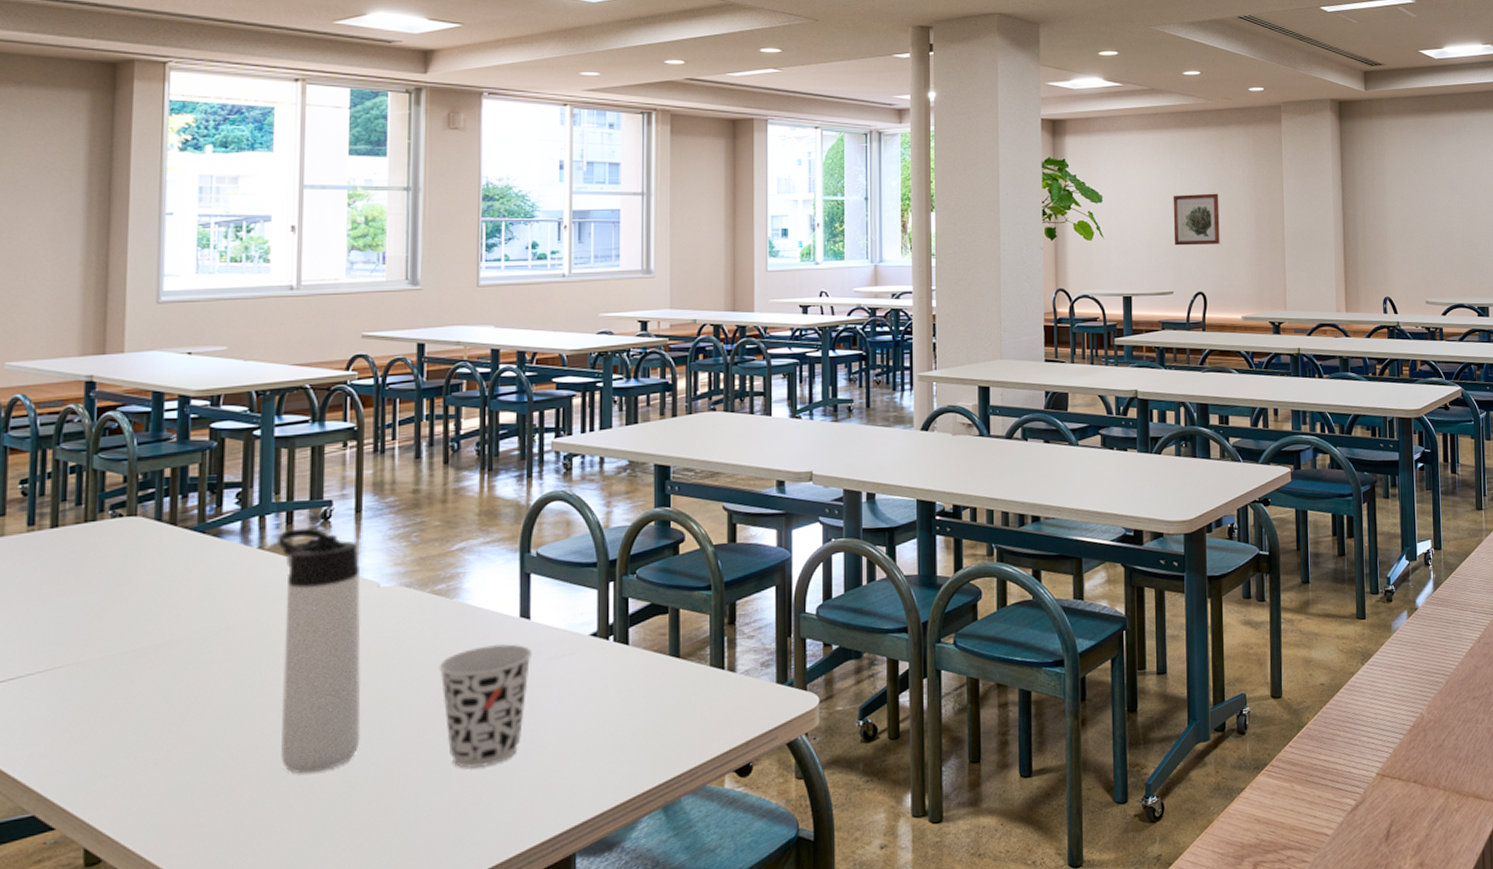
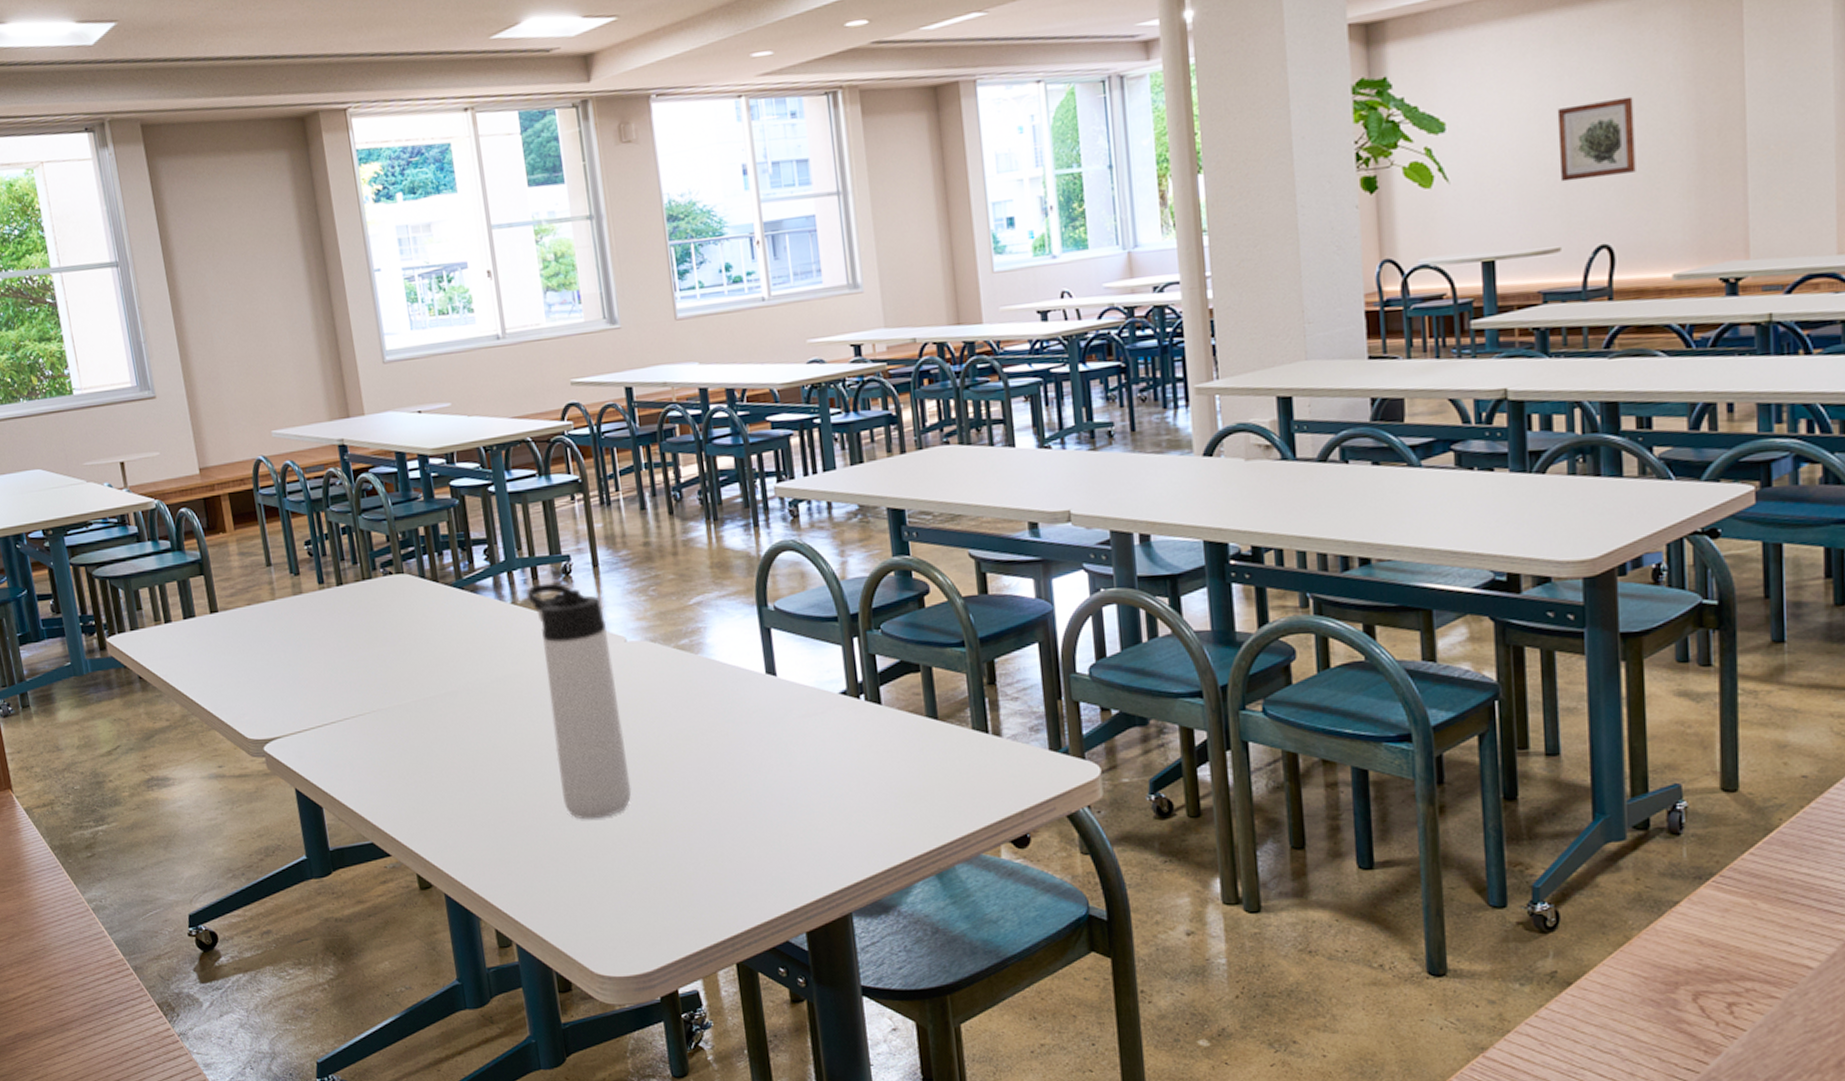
cup: present [438,643,532,768] -> none [693,700,784,823]

